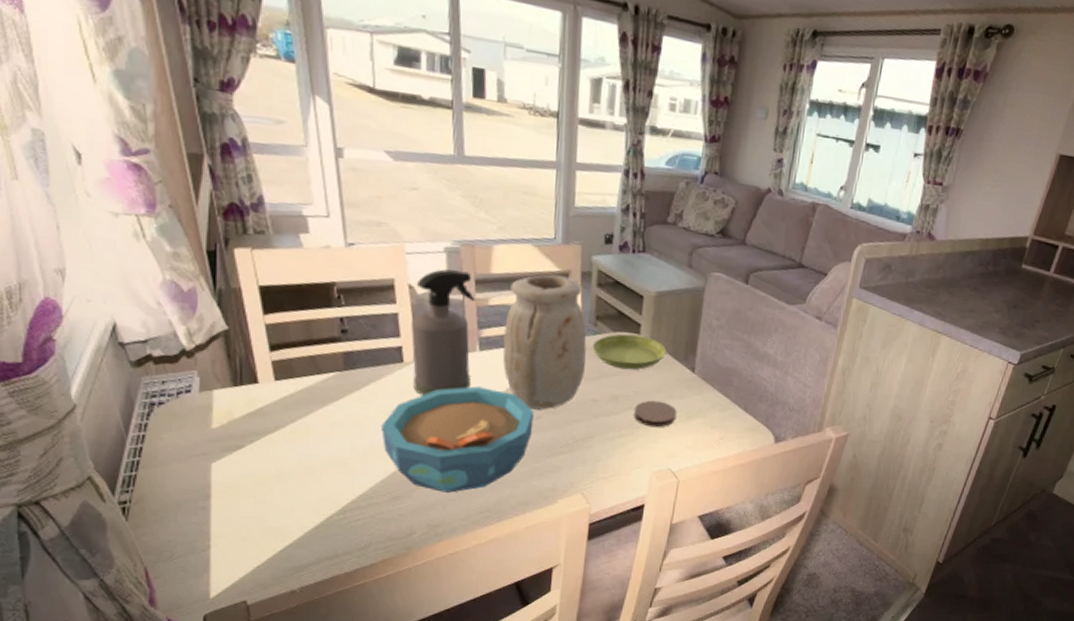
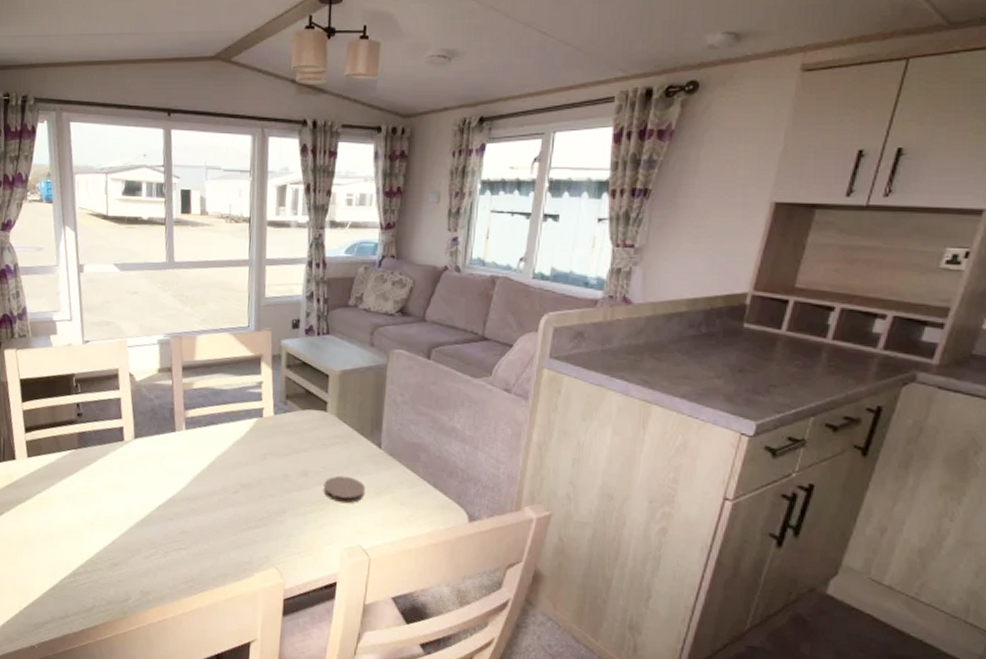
bowl: present [381,386,534,493] -> none [105,462,232,562]
spray bottle: present [411,269,476,396] -> none [130,358,182,471]
vase: present [502,274,587,410] -> none [204,359,278,485]
saucer: present [592,334,667,370] -> none [283,411,353,446]

